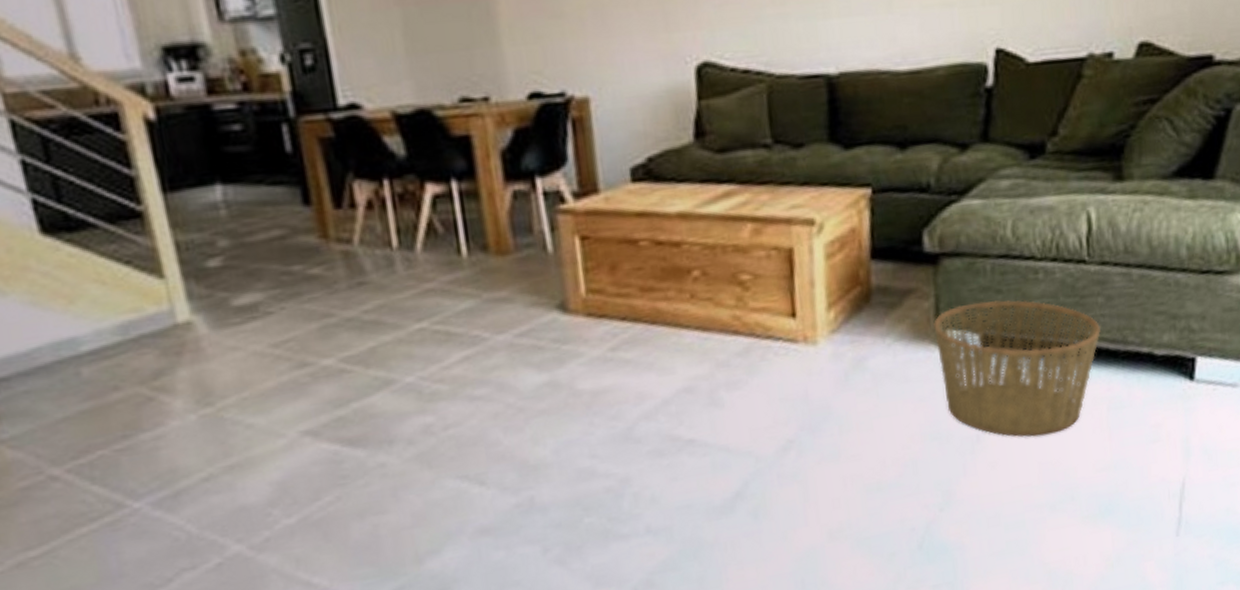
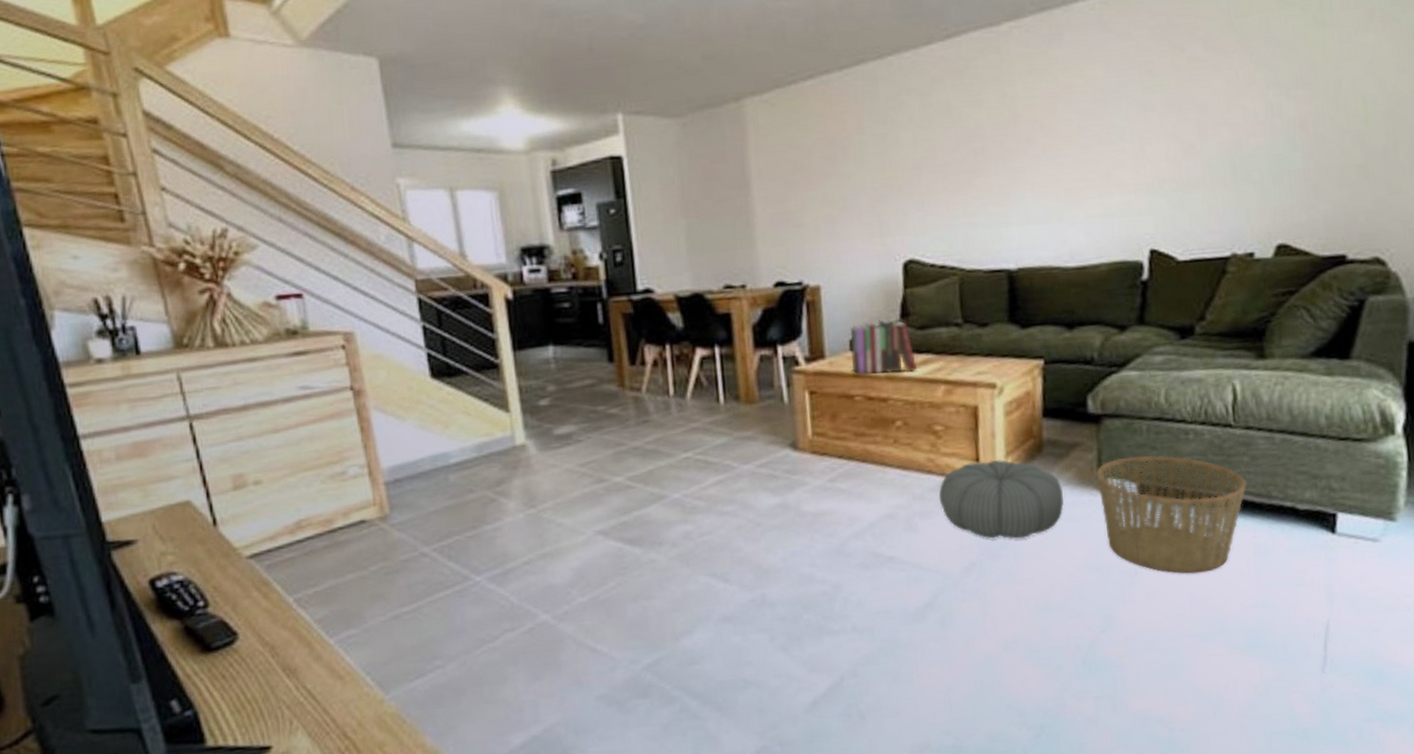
books: none [631,141,717,213] -> present [850,320,917,375]
pouf: none [747,313,896,410] -> present [938,459,1064,539]

